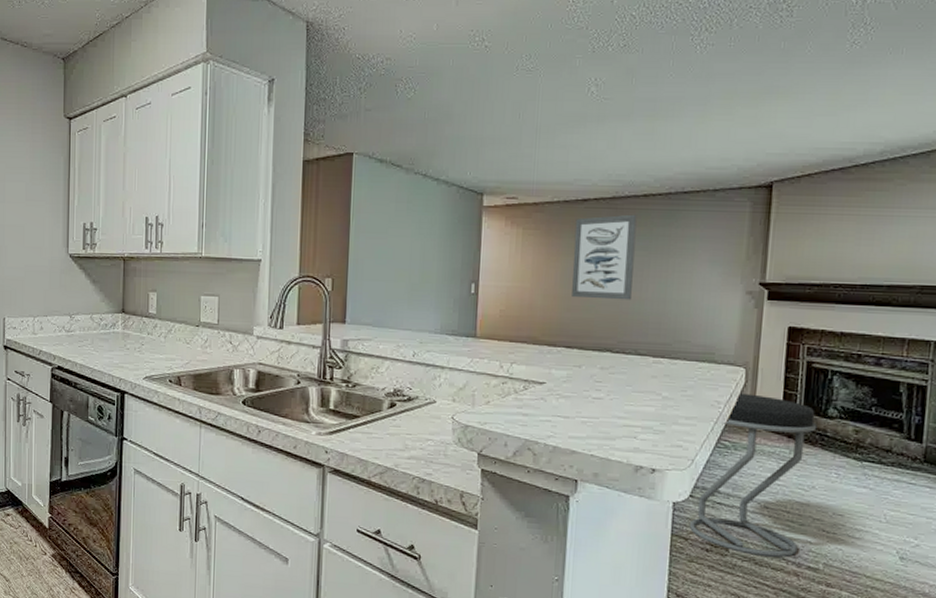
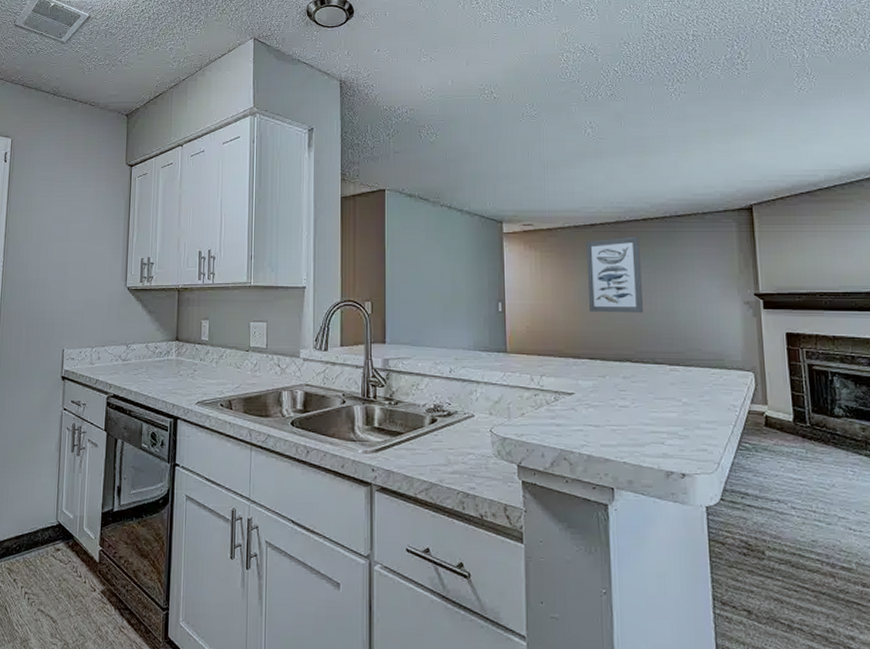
stool: present [690,393,817,558] -> none [725,396,830,558]

